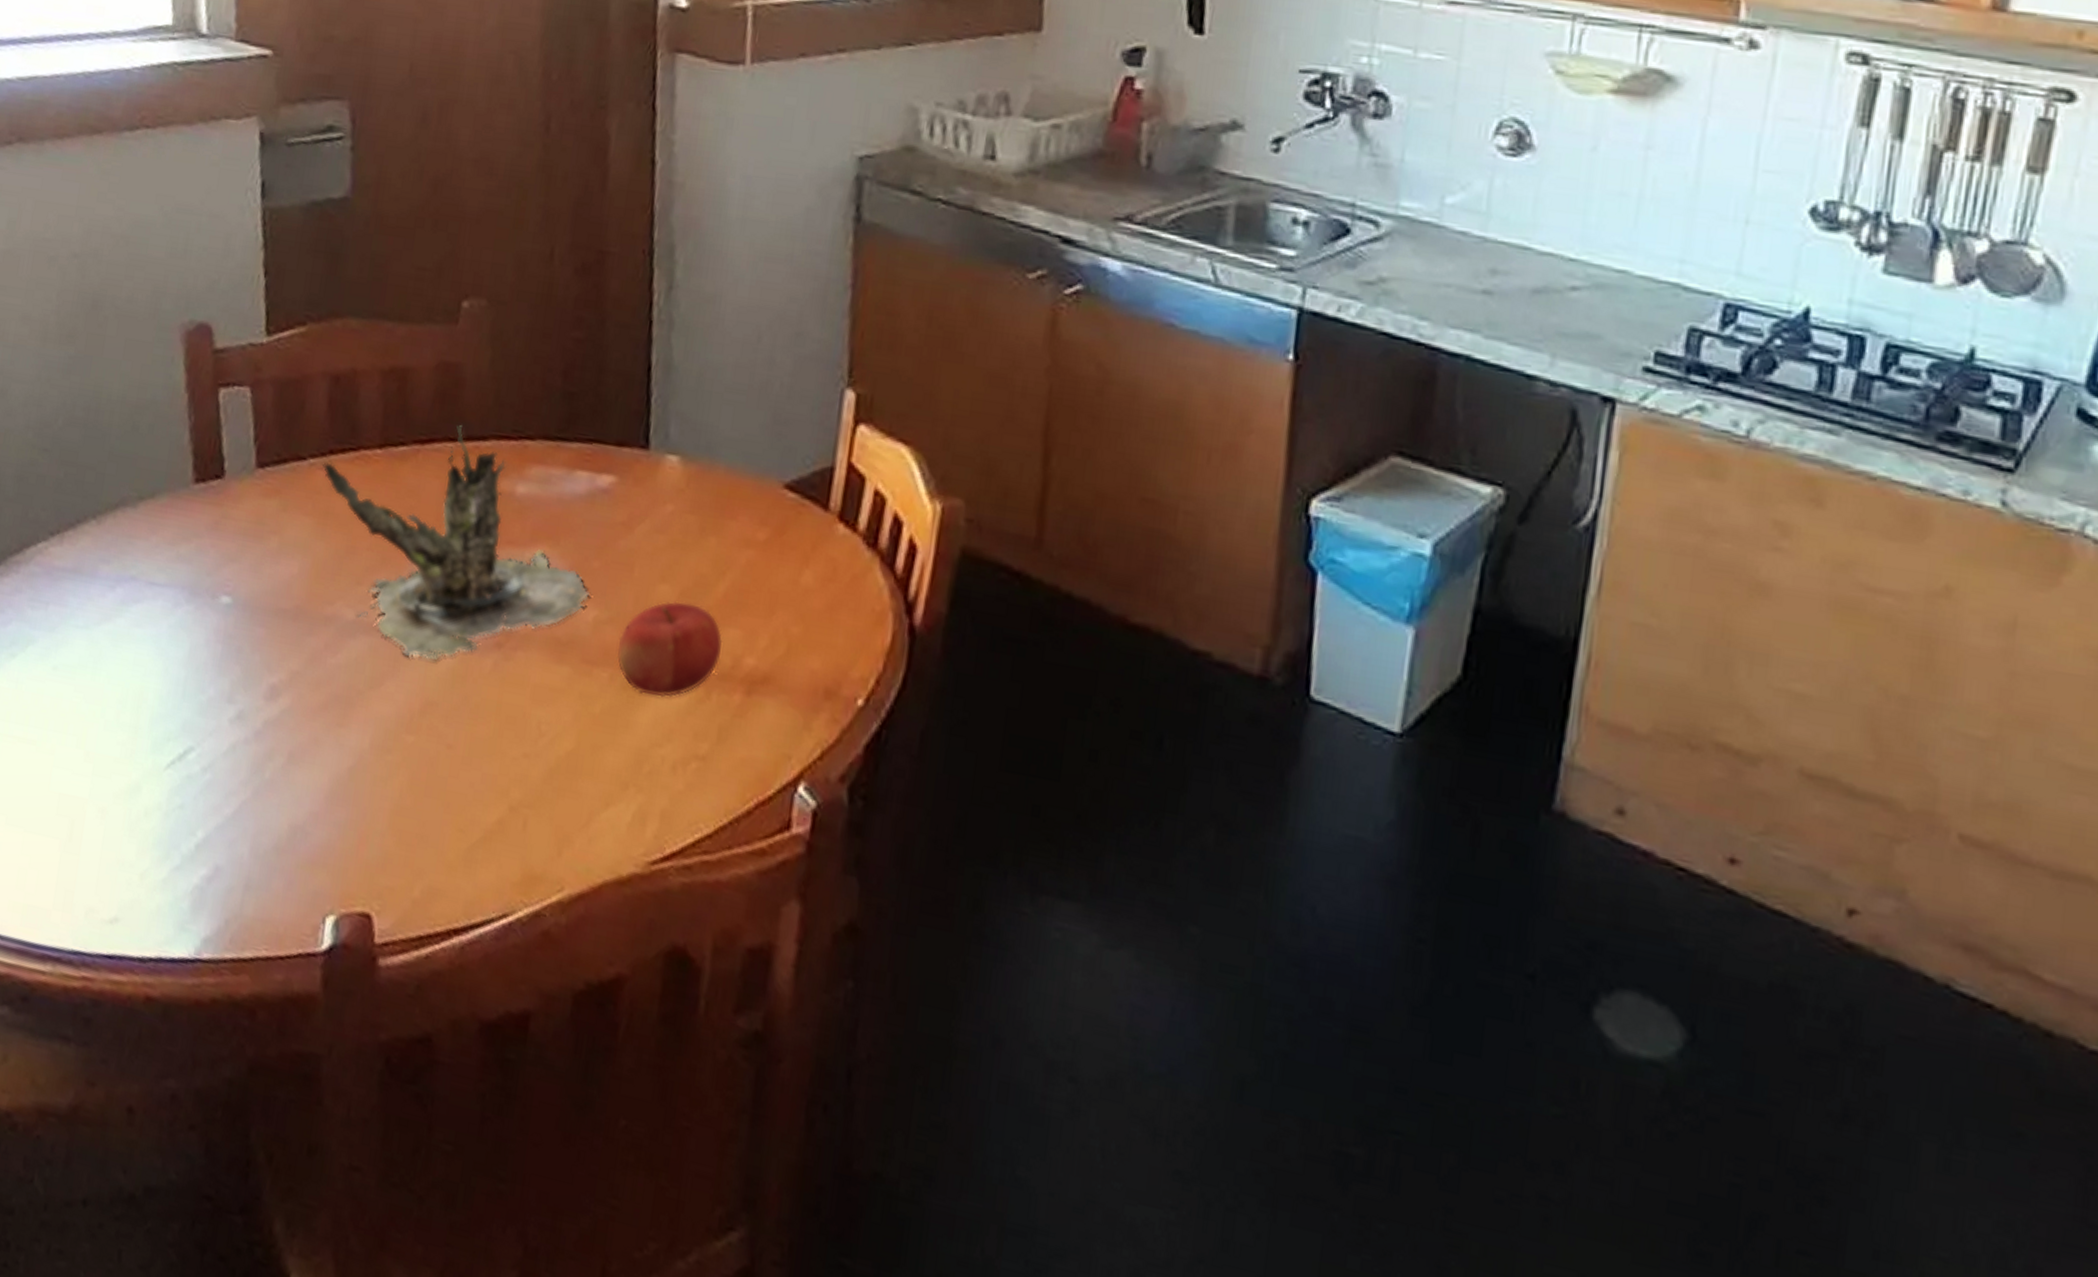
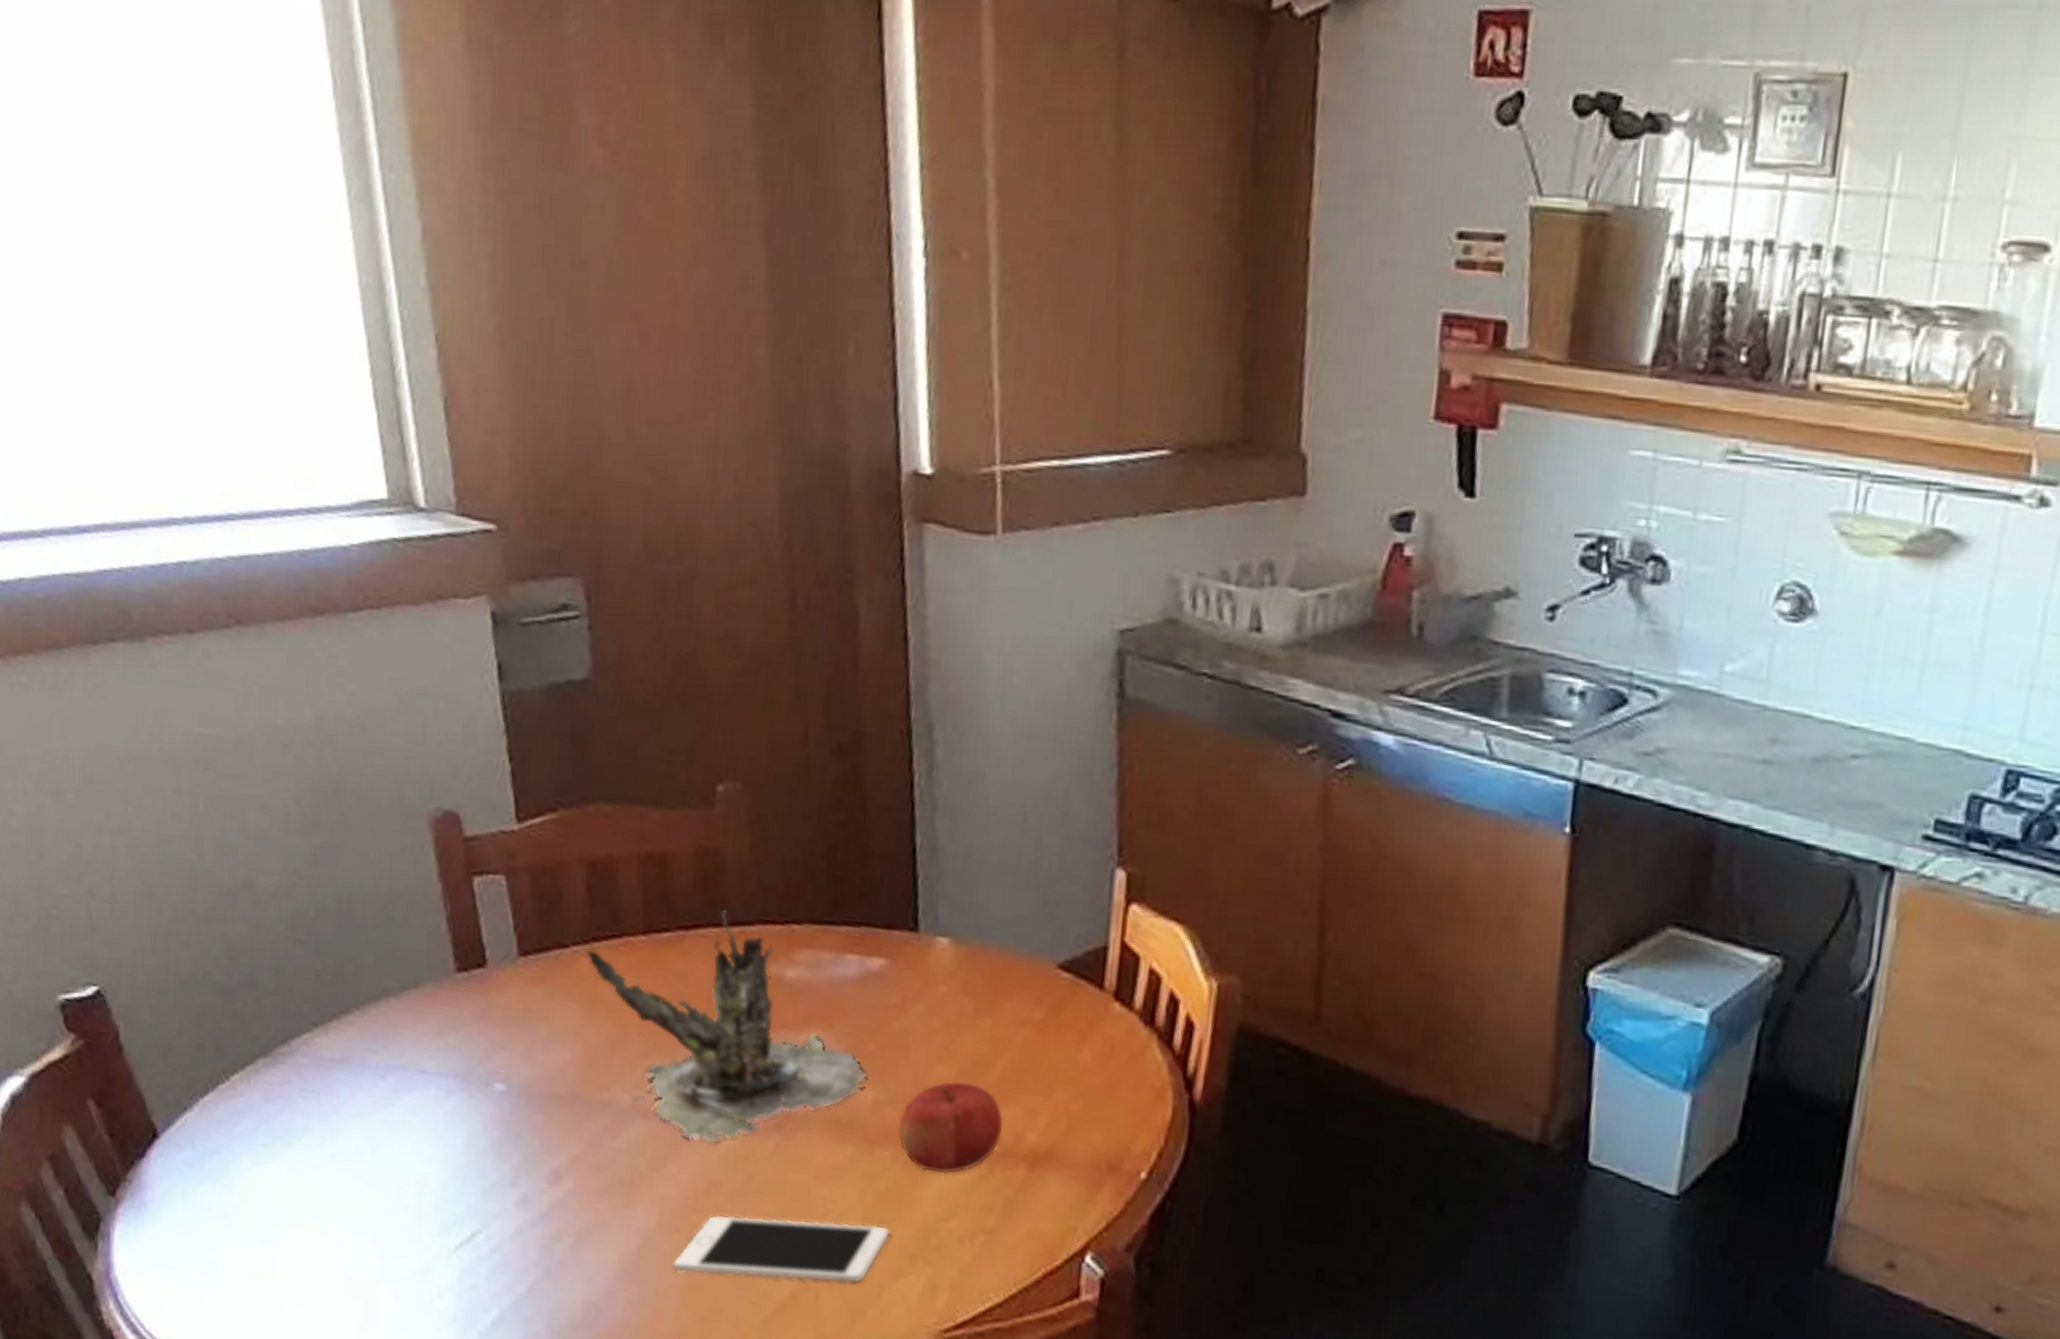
cell phone: none [383,736,603,811] -> present [673,1215,890,1284]

